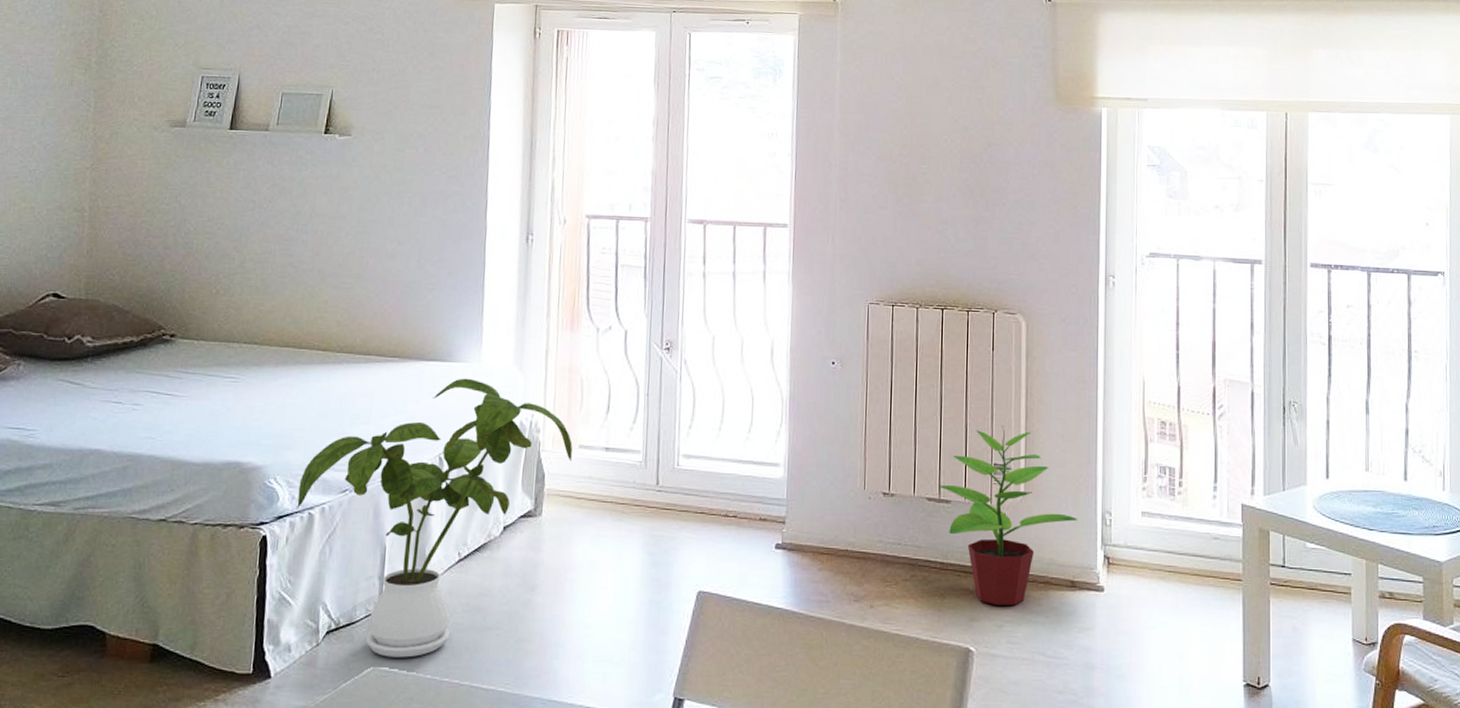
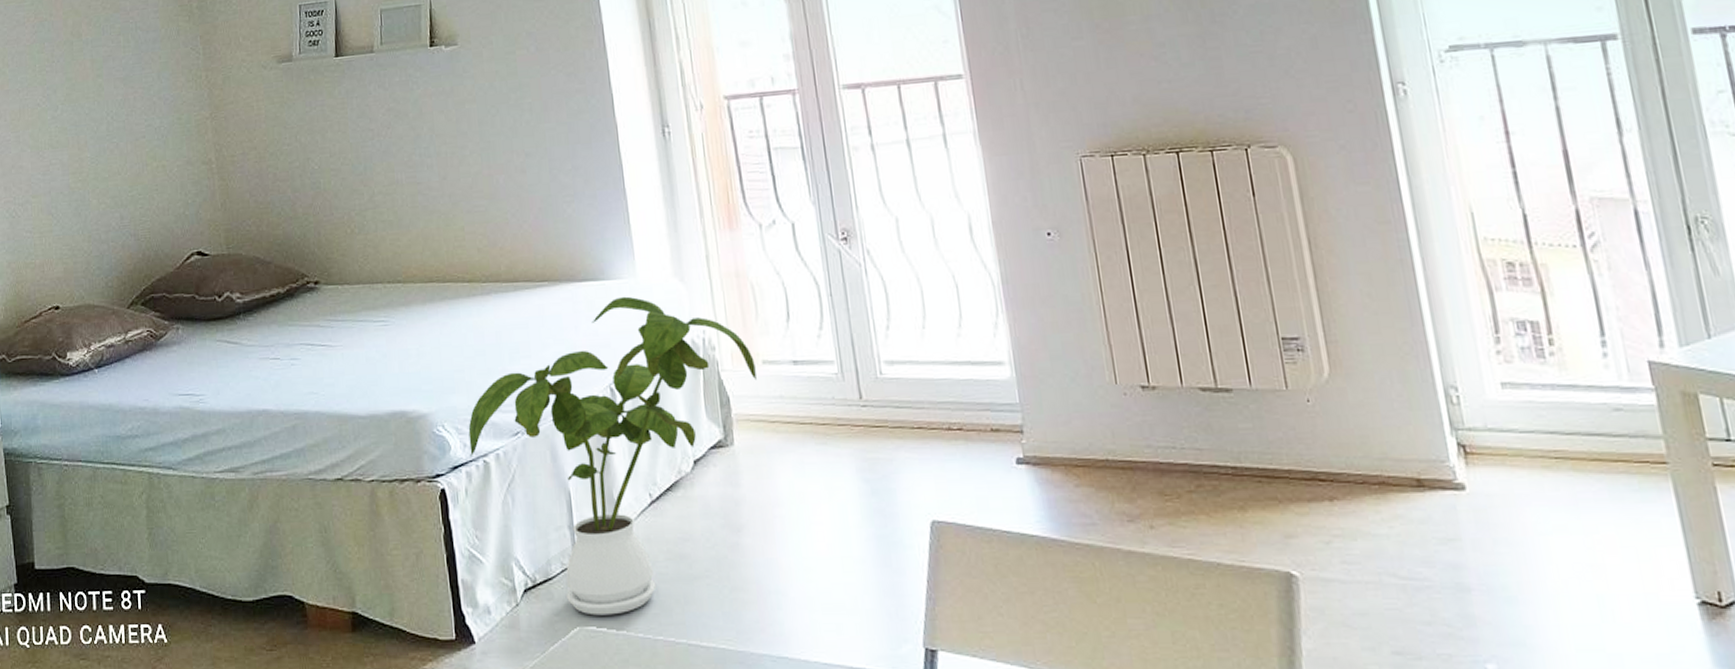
potted plant: present [939,425,1077,605] -> none [1212,288,1410,516]

